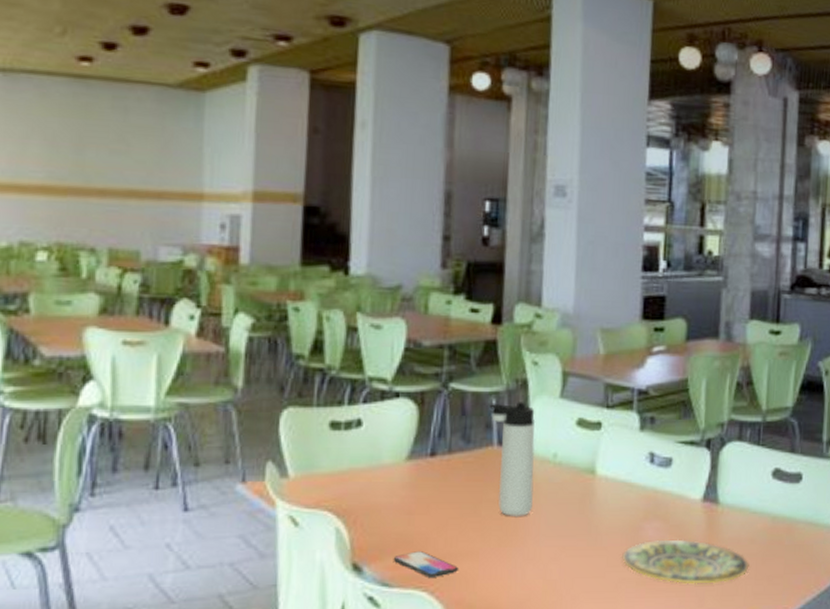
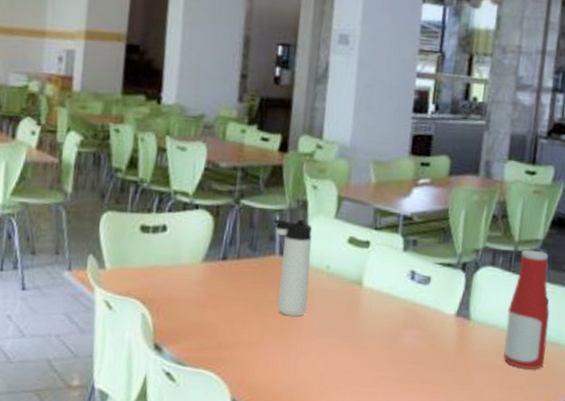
smartphone: present [393,551,459,577] -> none [187,338,242,361]
plate: present [622,539,749,584] -> none [382,346,495,388]
bottle: none [758,419,805,555] -> present [504,249,550,369]

